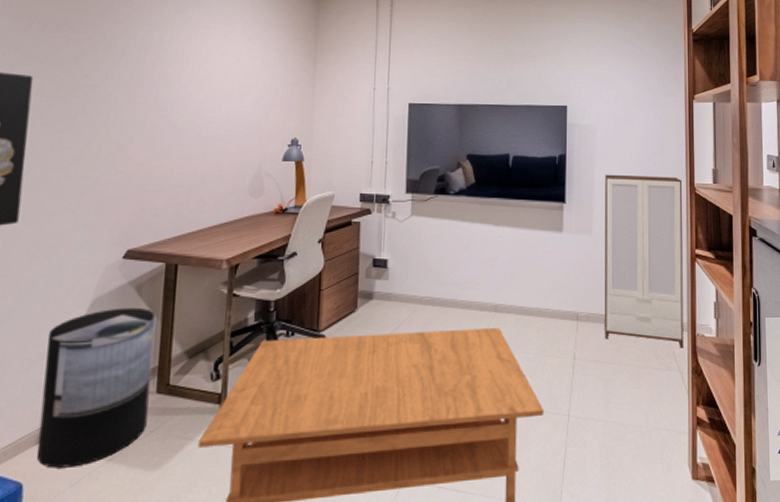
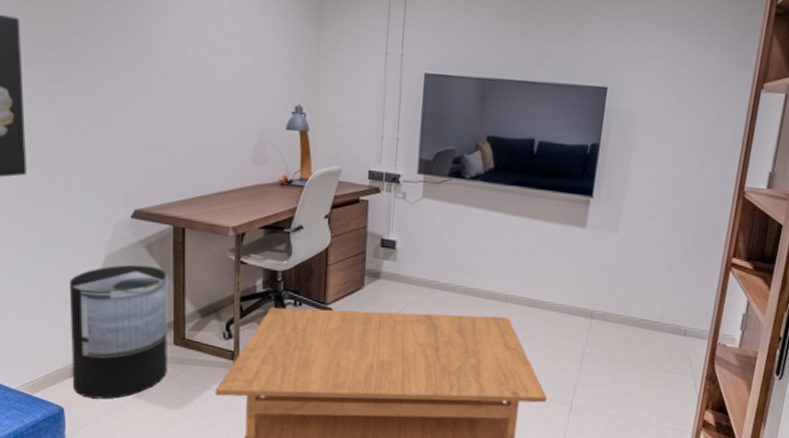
cabinet: present [605,174,684,348] -> none [618,169,730,355]

